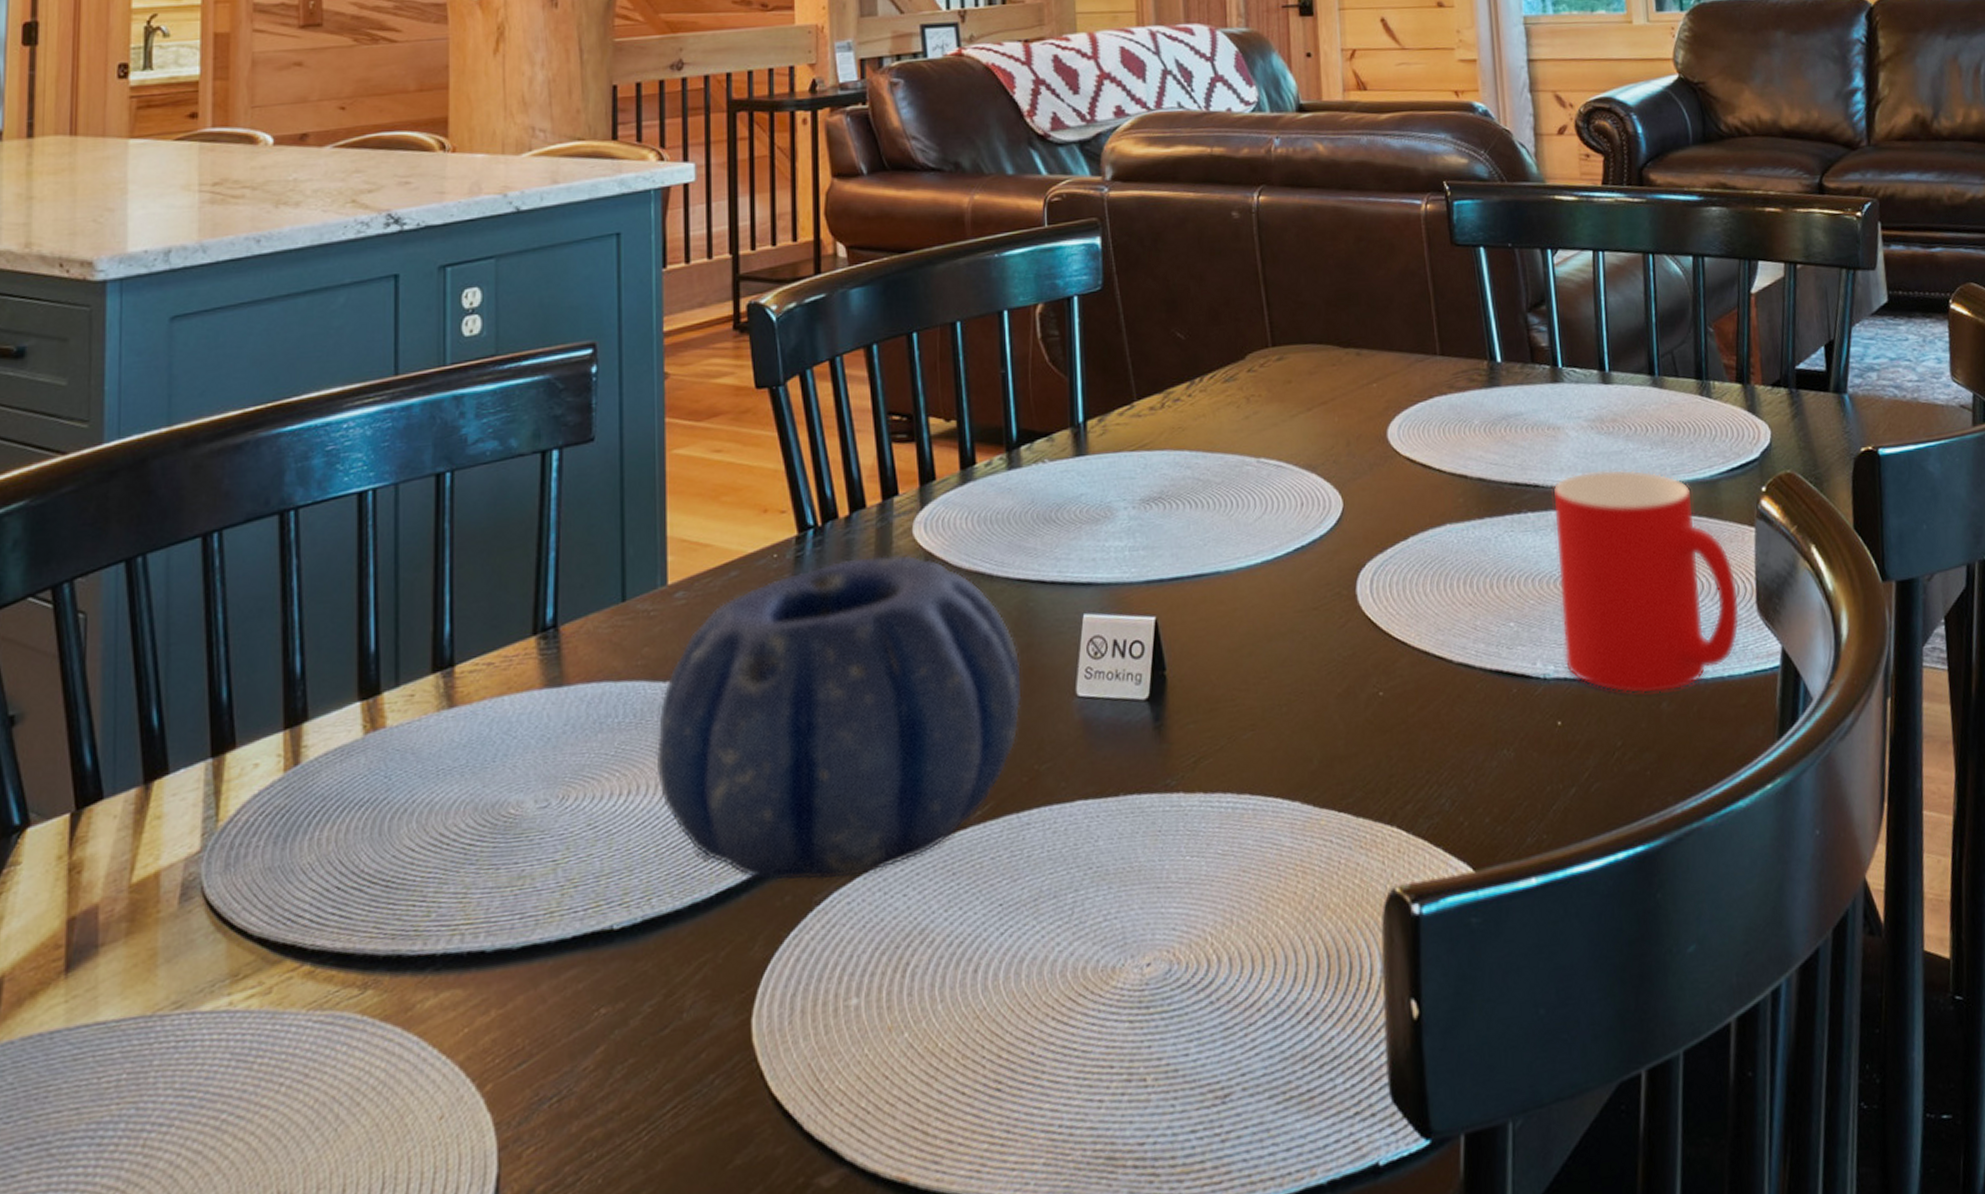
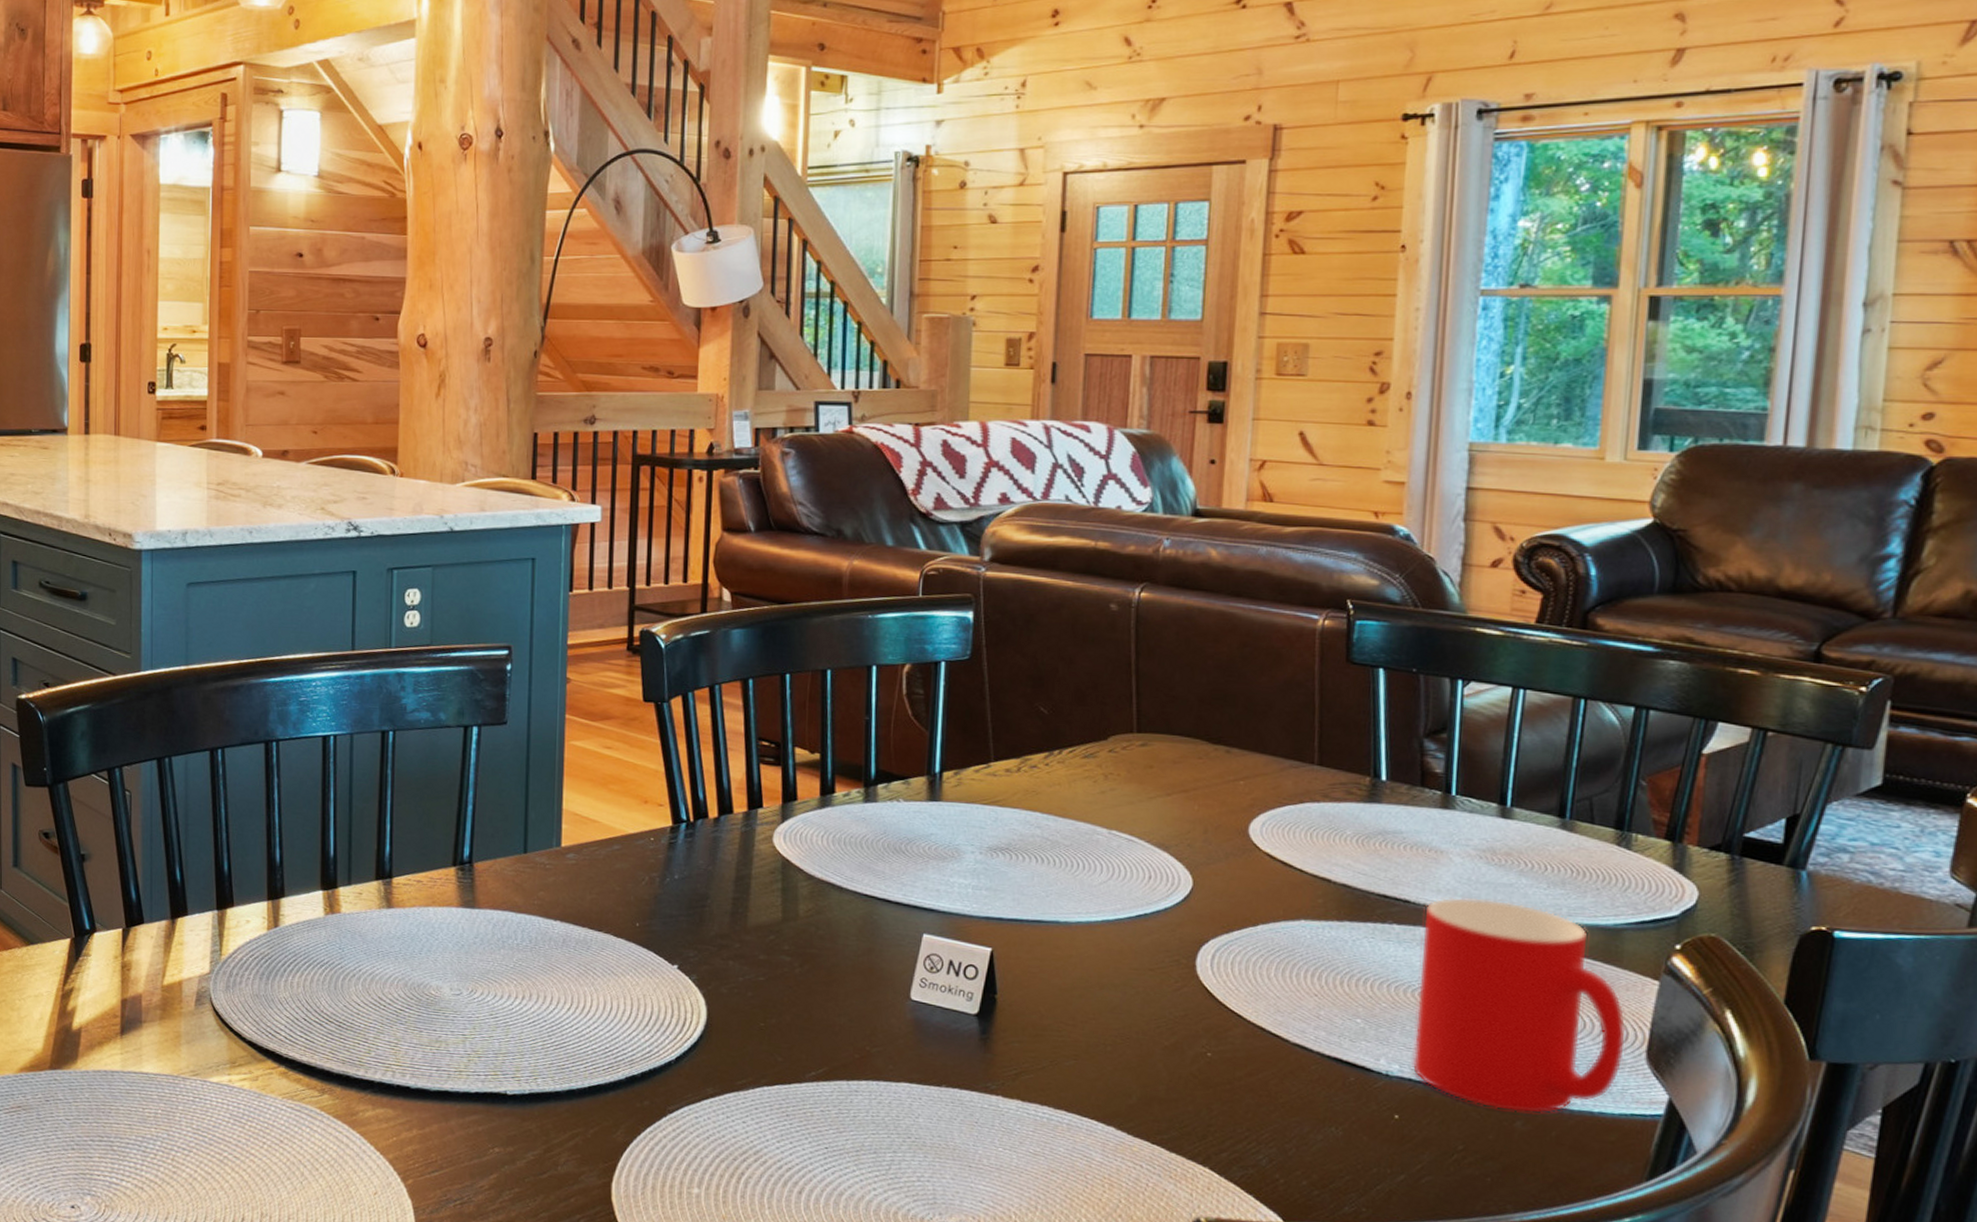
decorative bowl: present [656,554,1023,881] -> none [545,852,862,1100]

